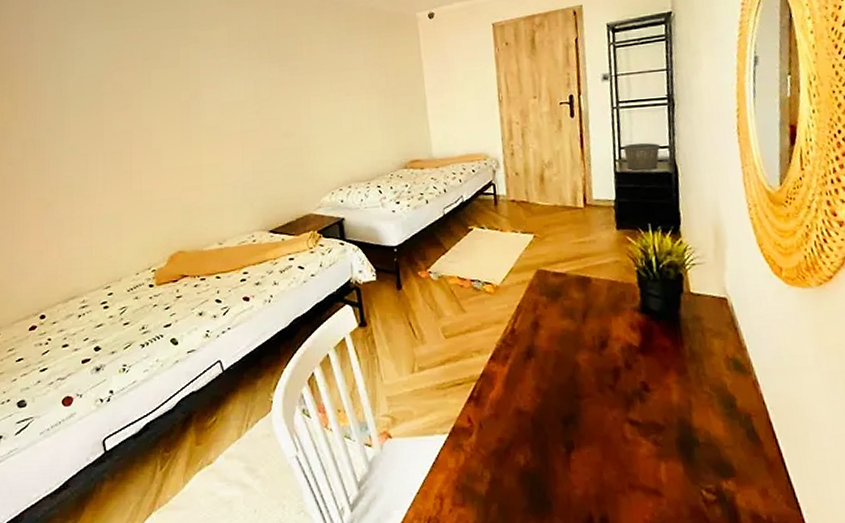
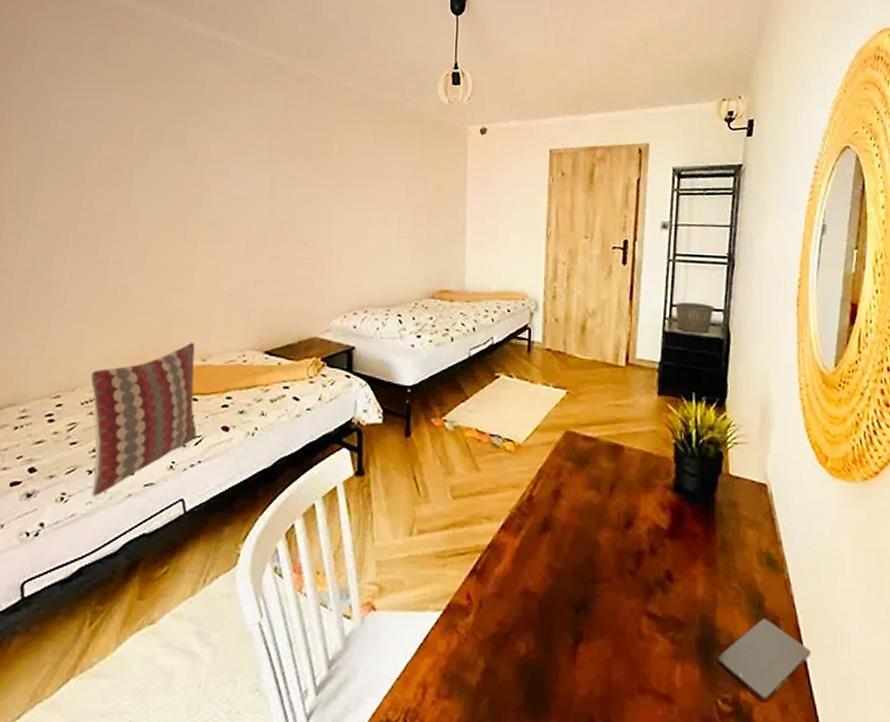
pillow: none [131,229,223,365] -> present [90,342,197,496]
smartphone: none [696,416,786,490] -> present [716,619,812,703]

